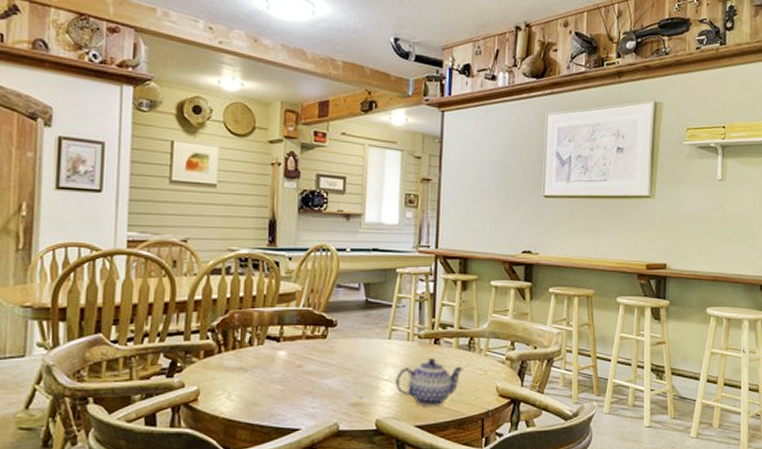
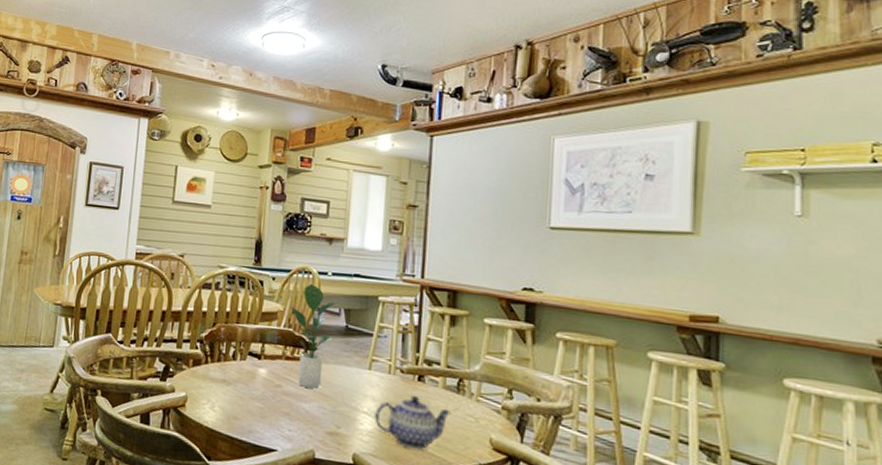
potted plant: none [310,261,358,365] -> present [291,283,338,389]

